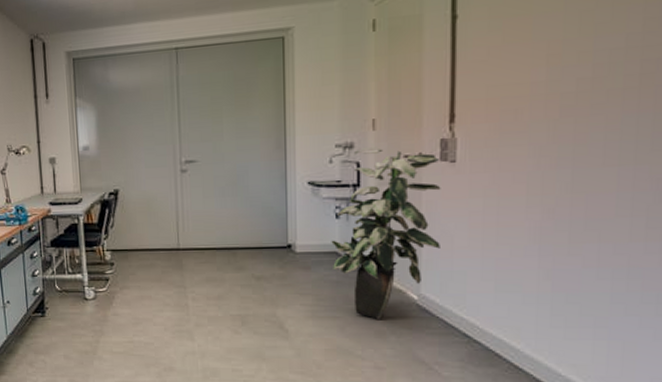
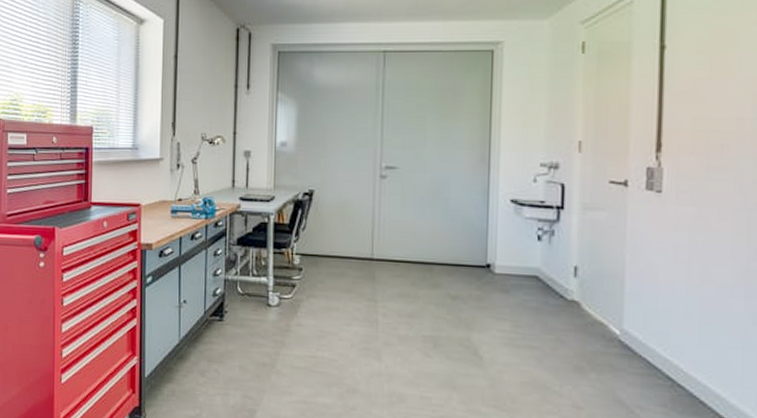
indoor plant: present [331,147,441,319] -> none [532,170,647,353]

